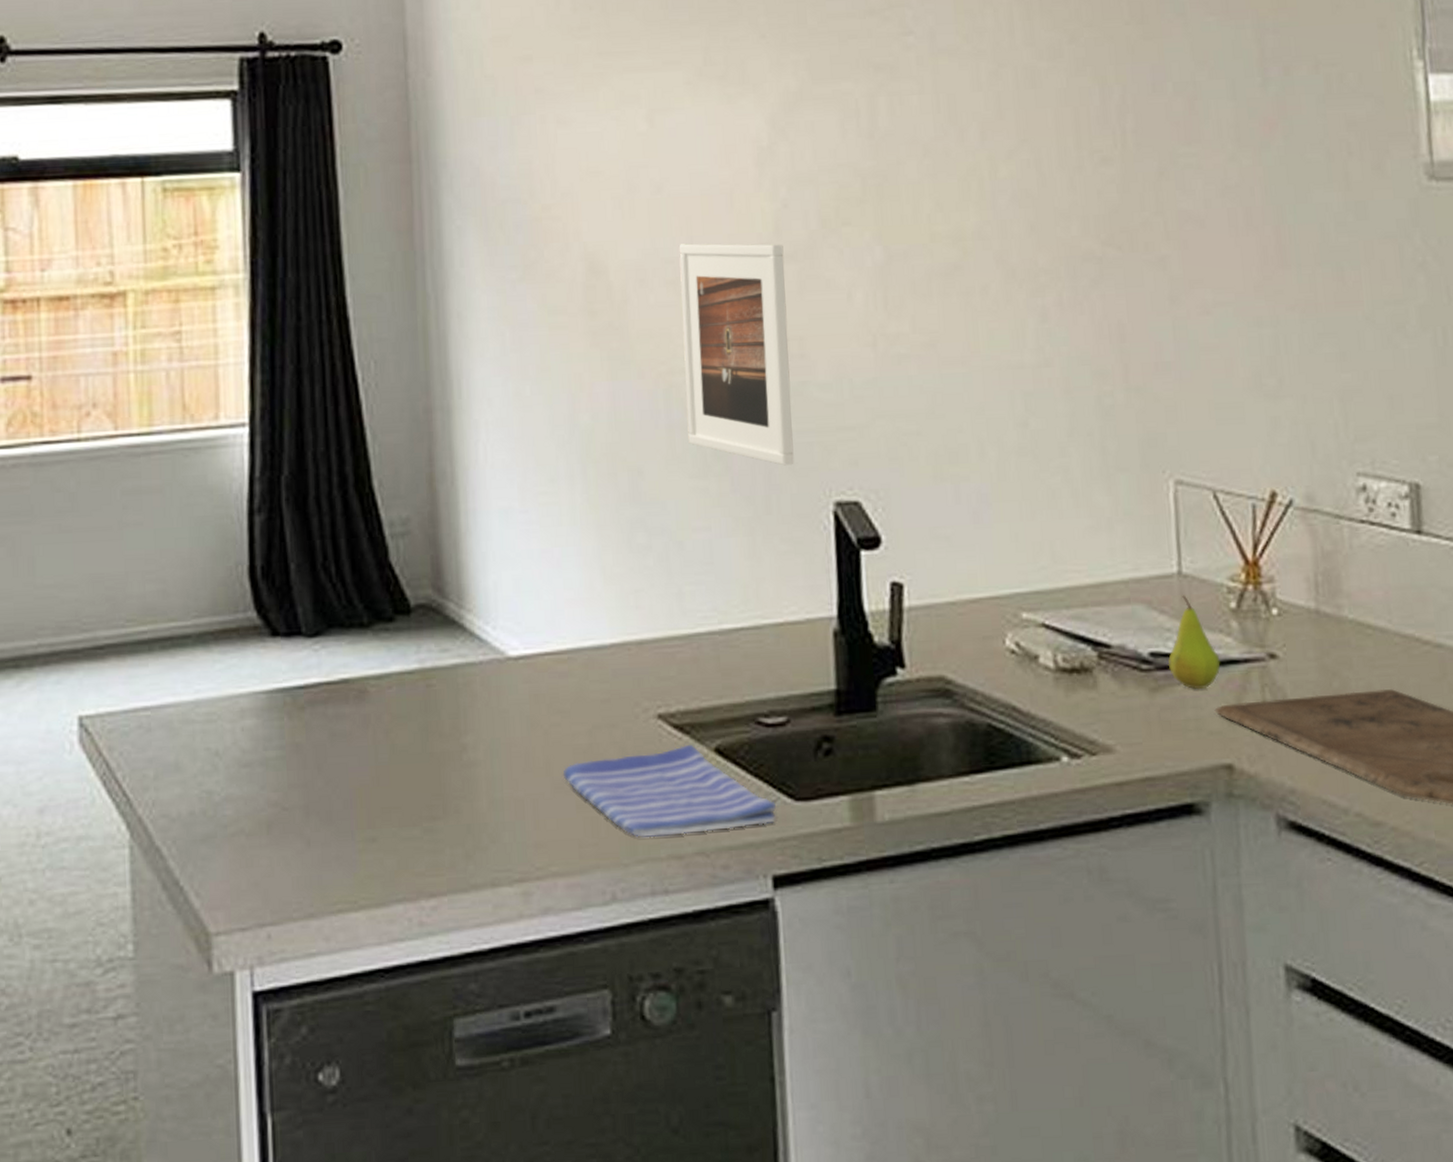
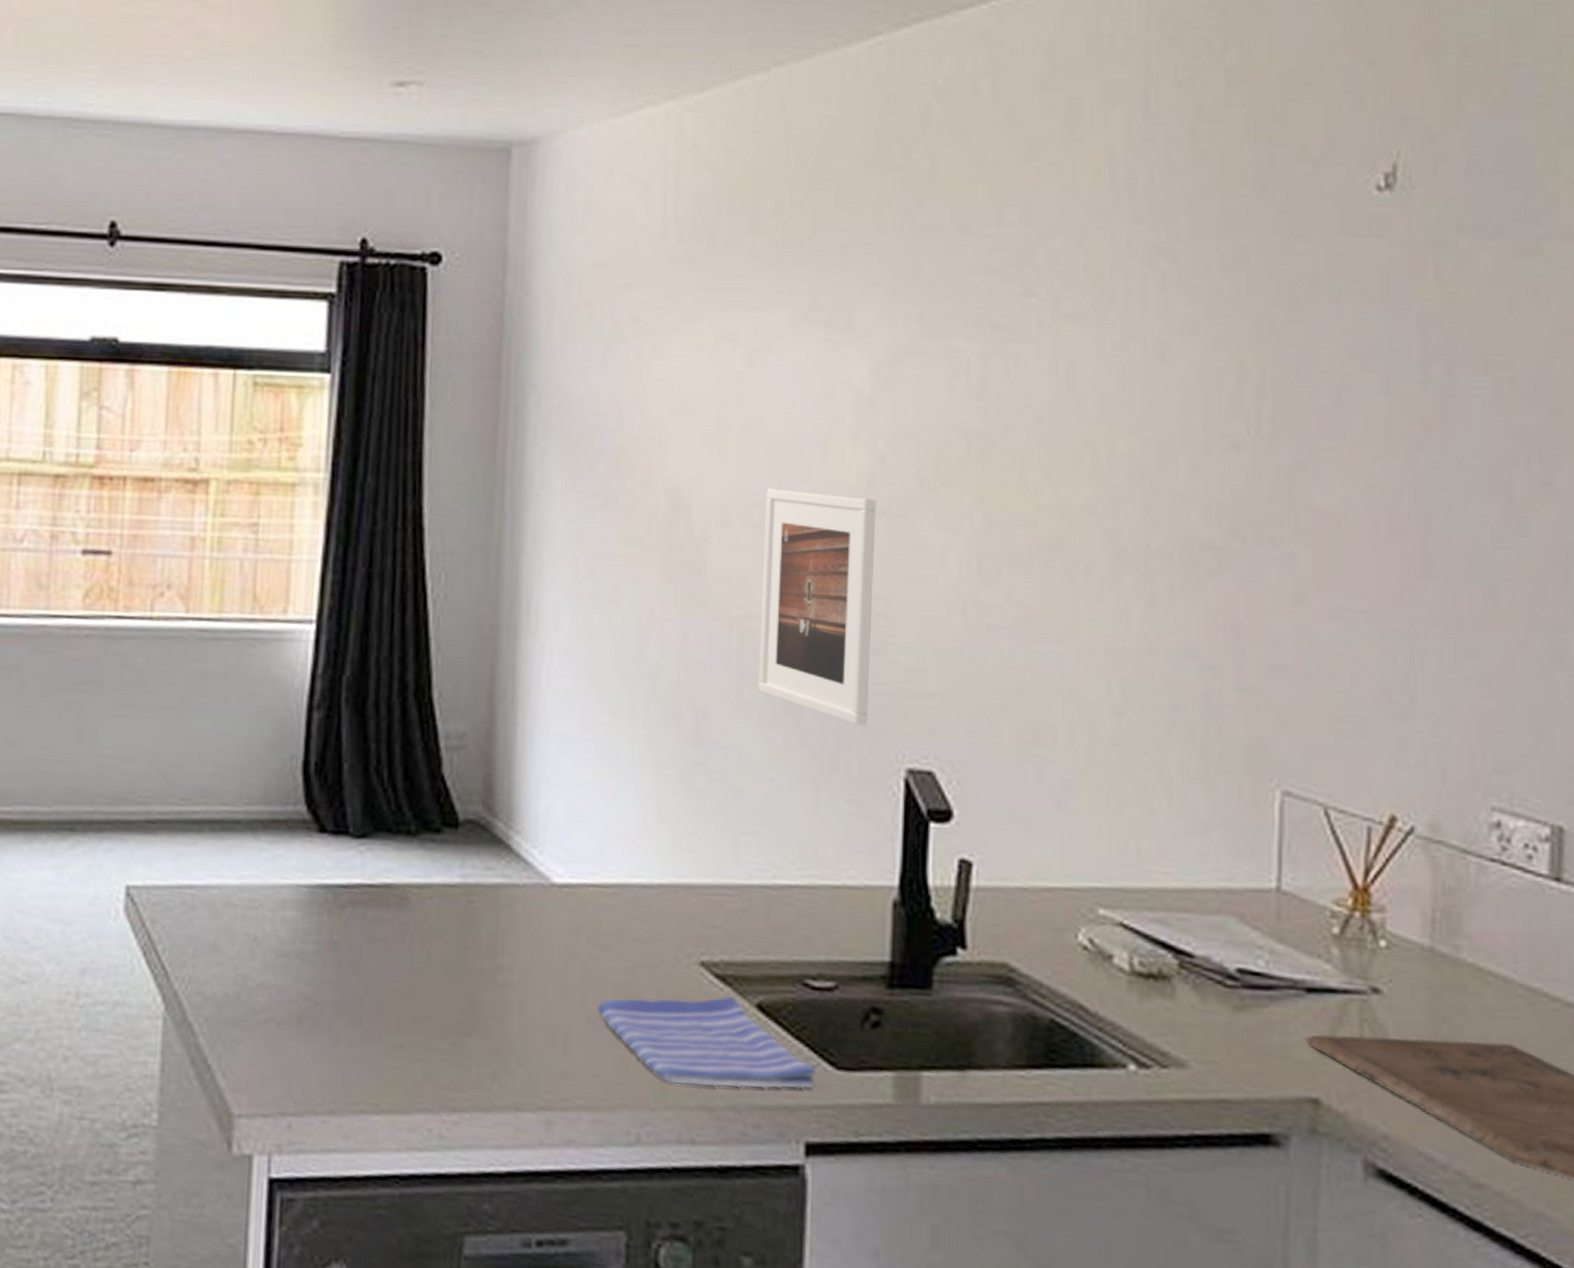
fruit: present [1168,595,1221,689] -> none [1256,913,1316,1015]

